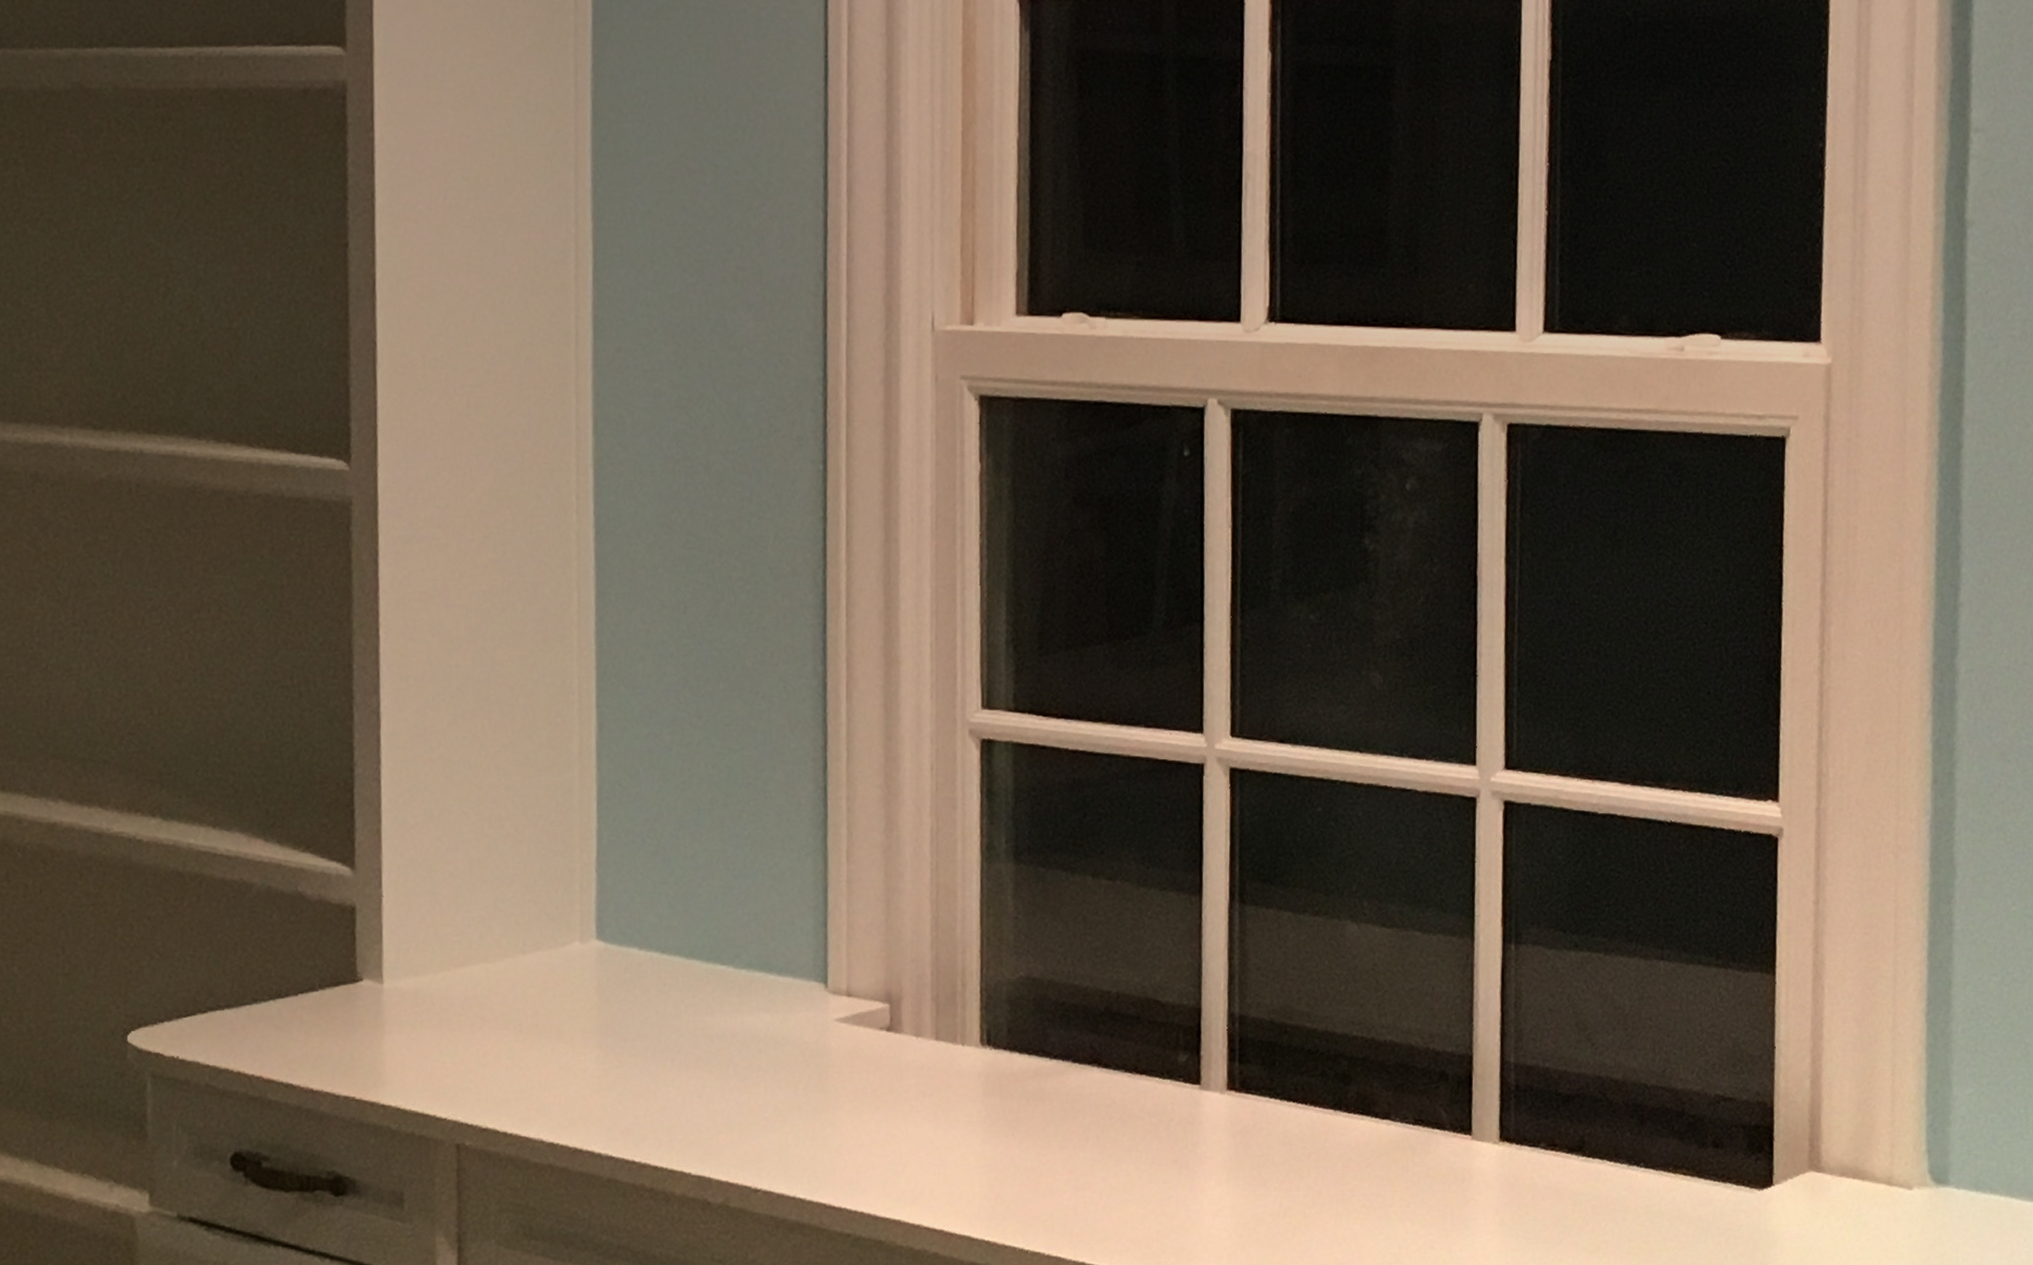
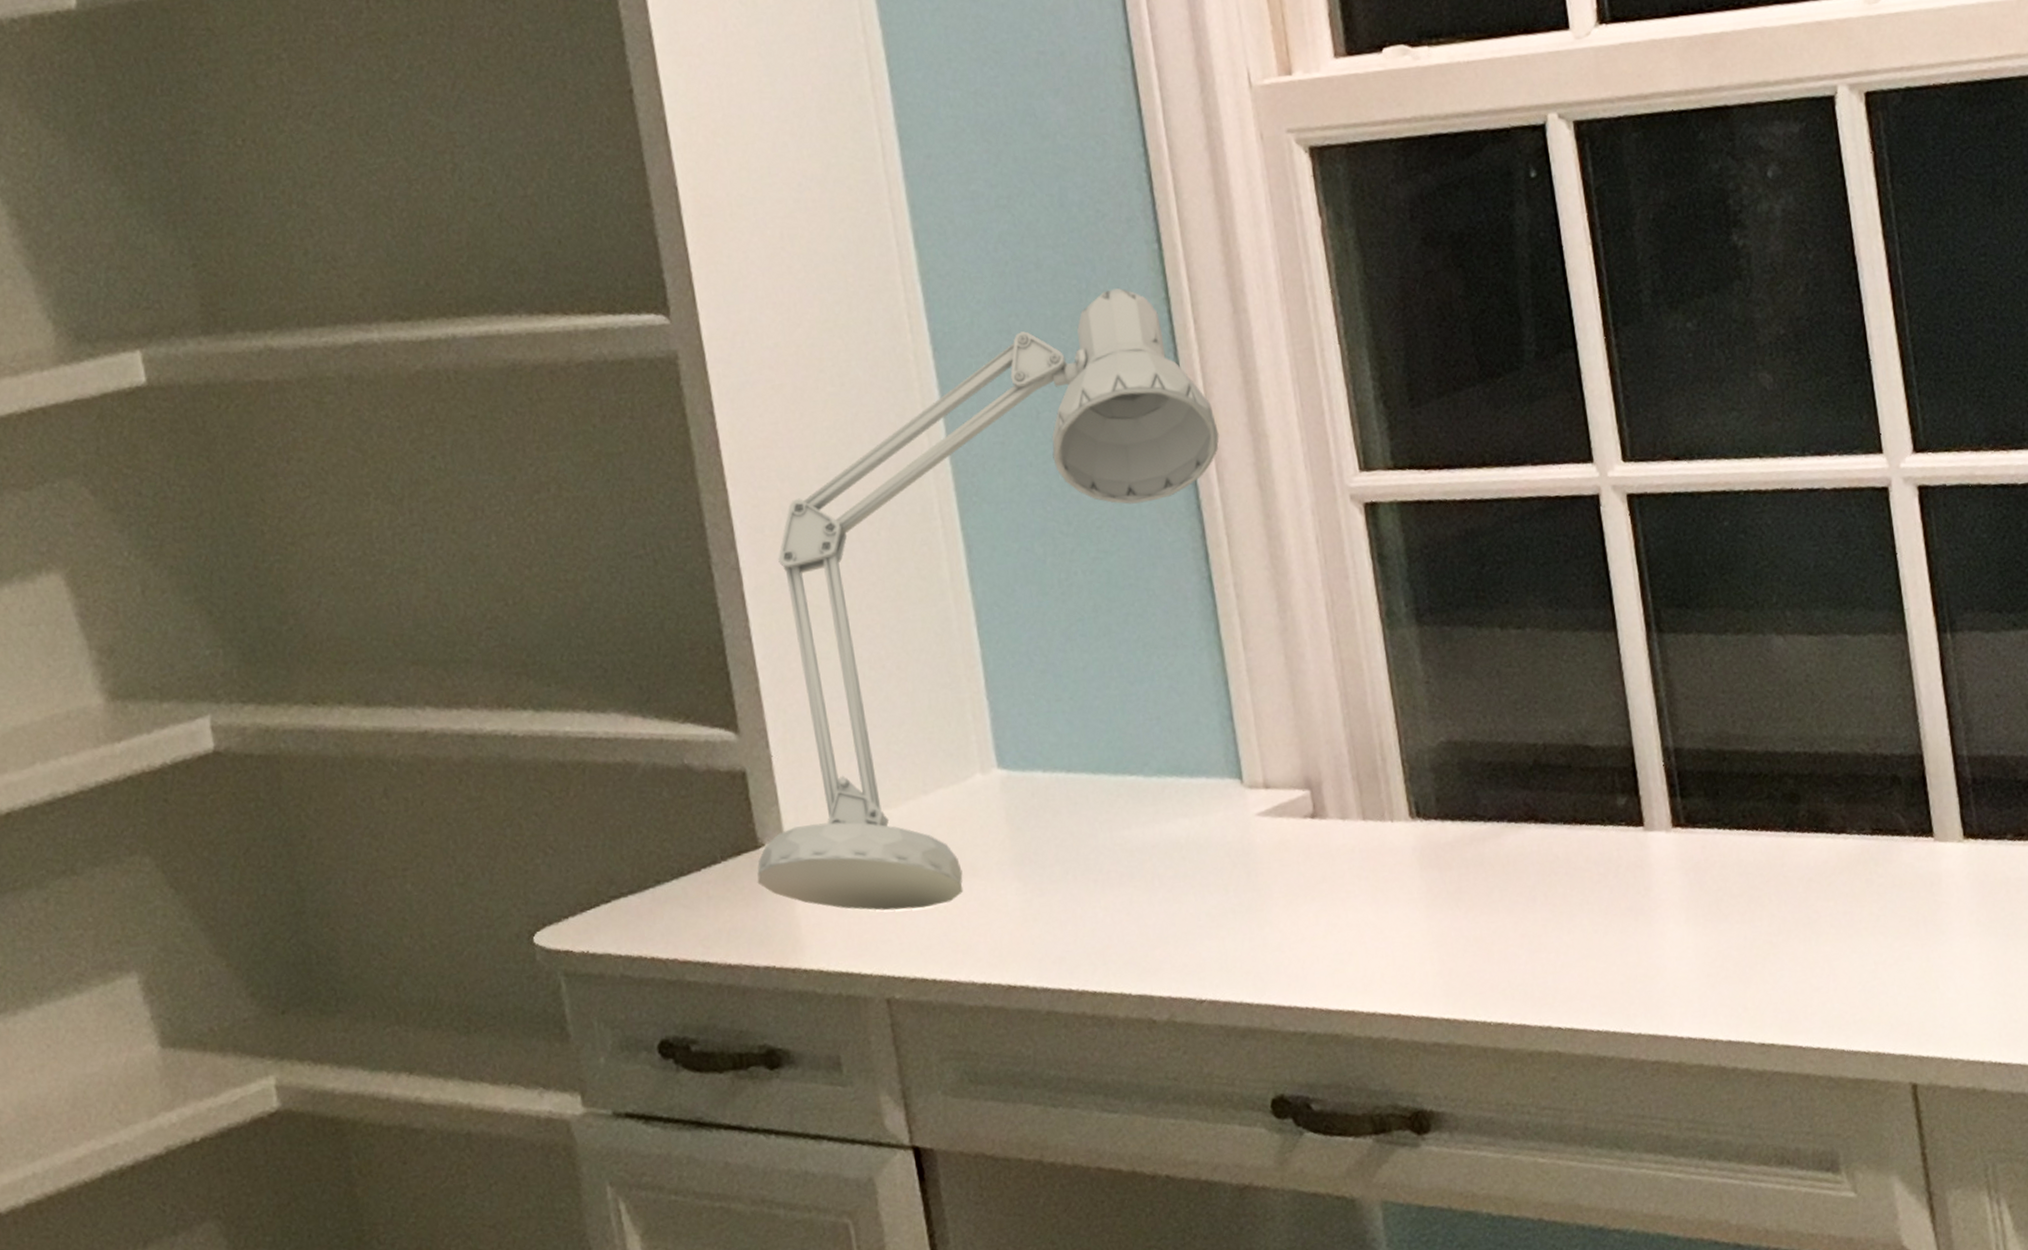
desk lamp: none [350,501,854,1063] -> present [757,288,1219,911]

